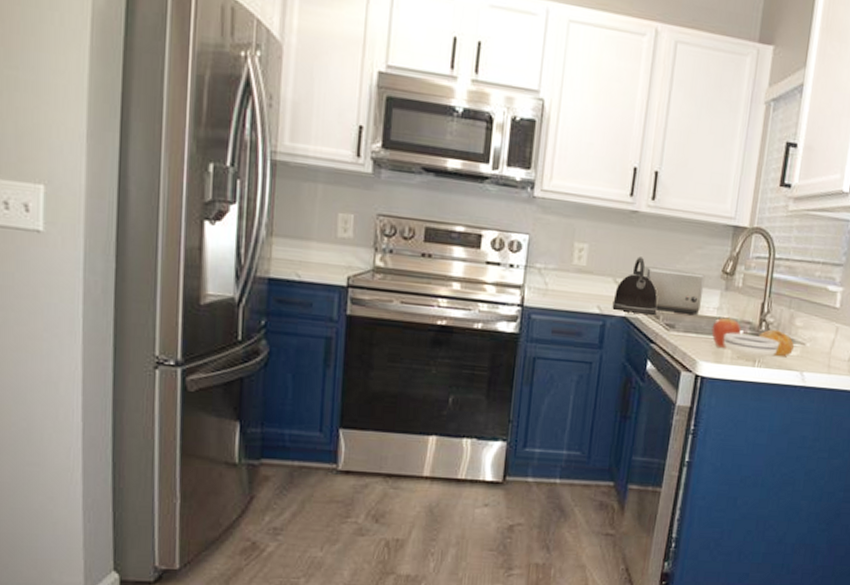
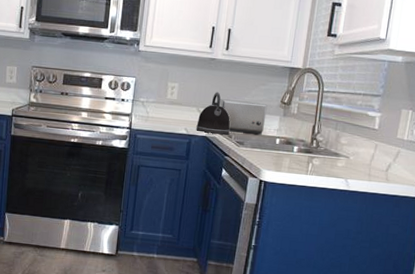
fruit: present [711,316,742,349] -> none [272,136,297,161]
bowl: present [723,332,779,361] -> none [281,148,327,170]
fruit: present [758,329,794,357] -> none [310,146,340,167]

